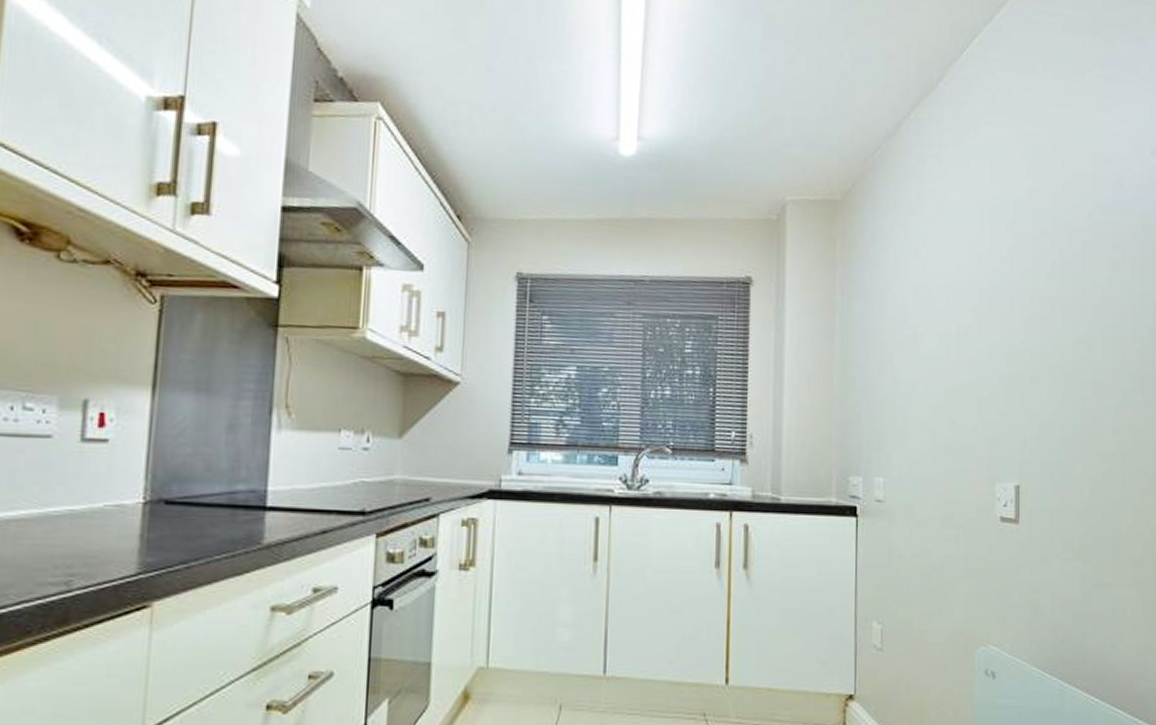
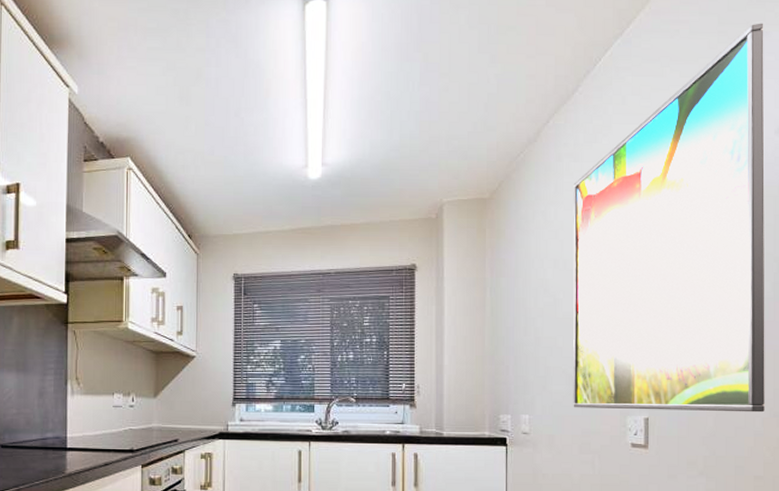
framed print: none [935,26,1144,483] -> present [573,23,765,413]

